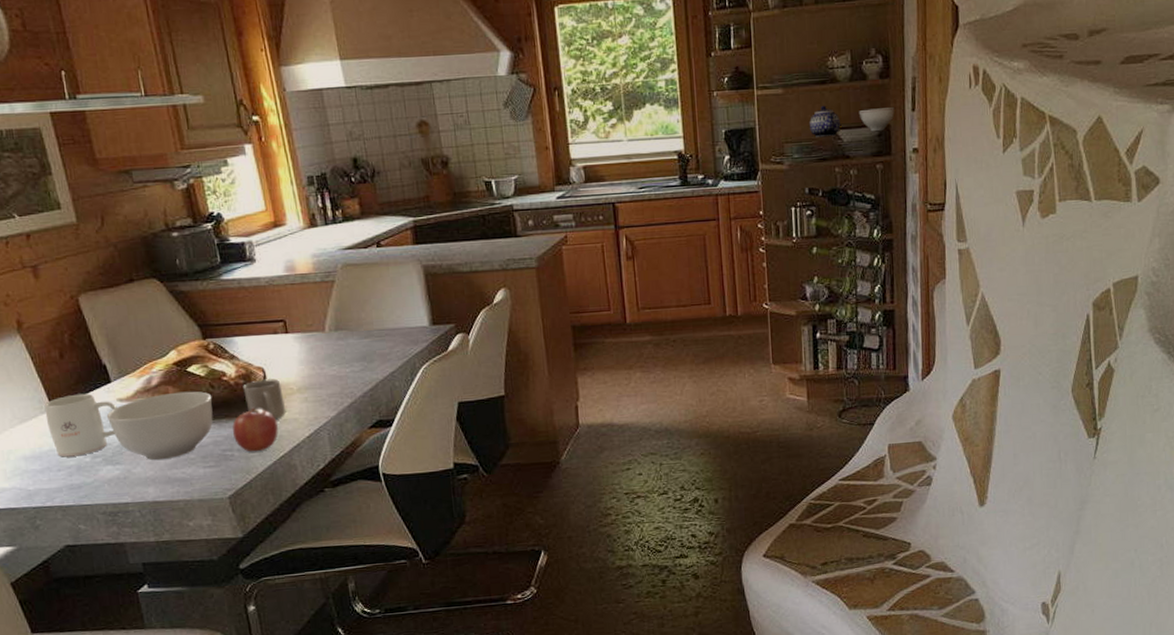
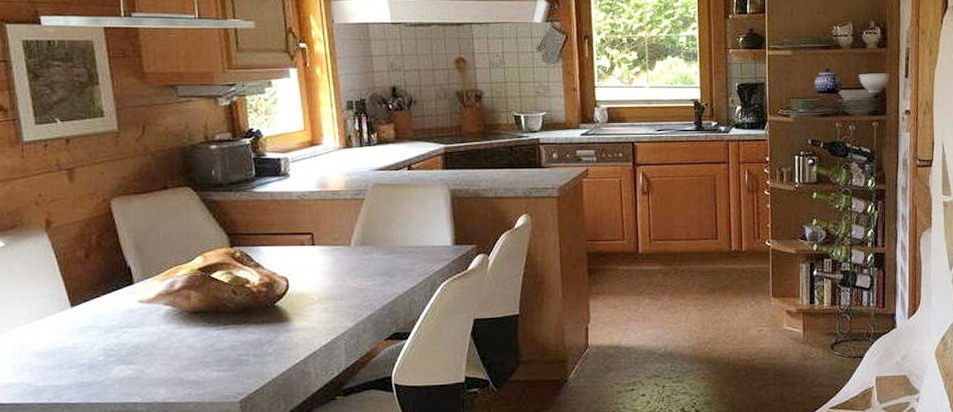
mug: present [44,393,117,457] -> none [63,293,137,355]
bowl: present [106,391,213,461] -> none [125,296,233,362]
fruit: present [232,407,278,452] -> none [251,315,296,358]
cup: present [243,378,287,420] -> none [265,288,306,328]

